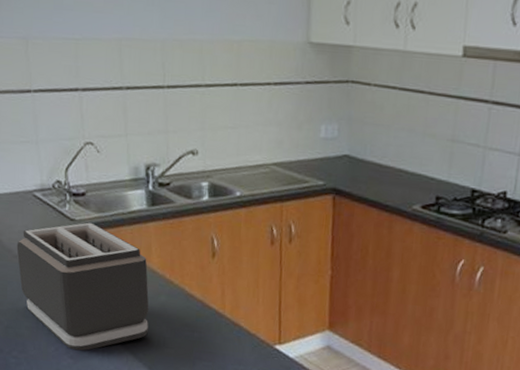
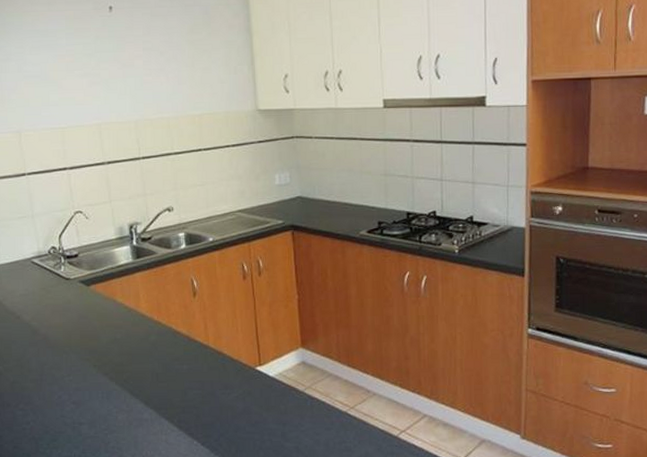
toaster: present [16,222,149,351] -> none [19,279,142,396]

